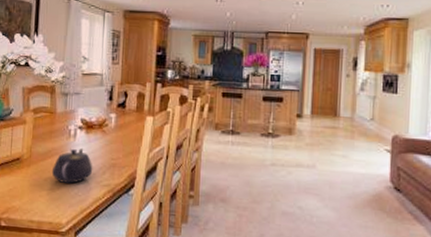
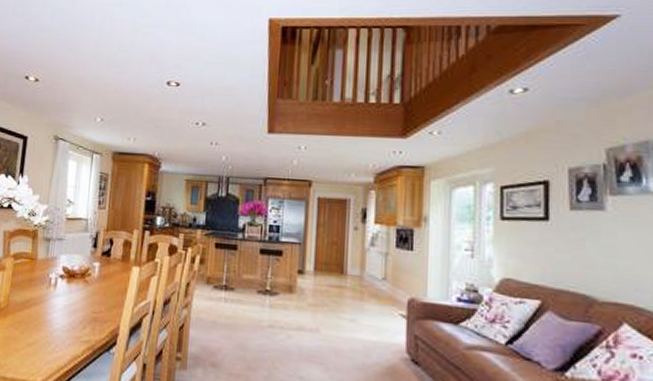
teapot: present [51,147,93,184] -> none [28,298,73,338]

